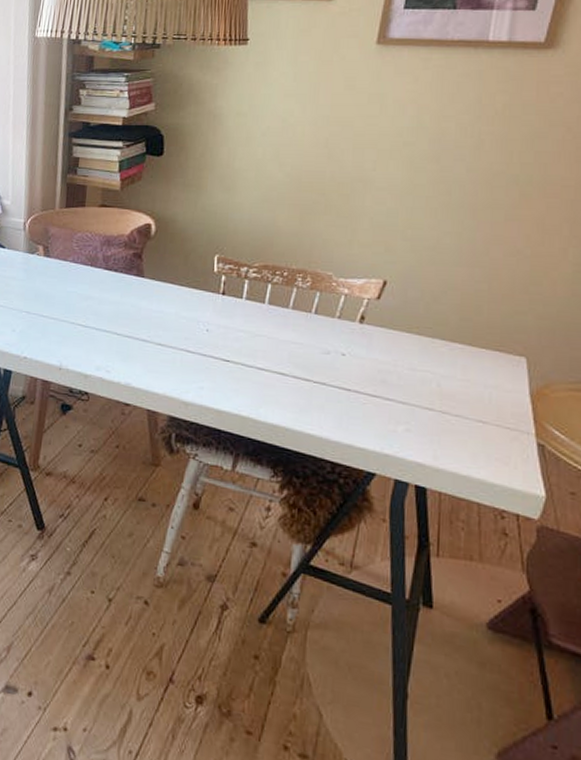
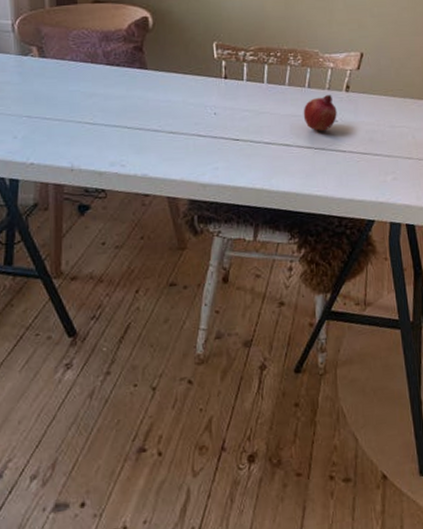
fruit: none [305,324,346,364] -> present [303,95,337,131]

